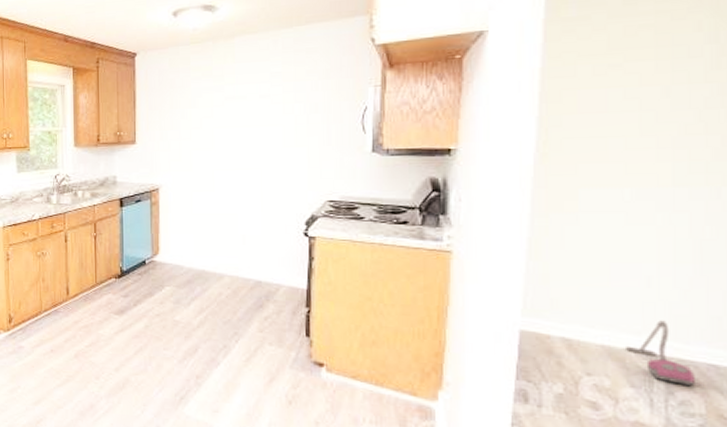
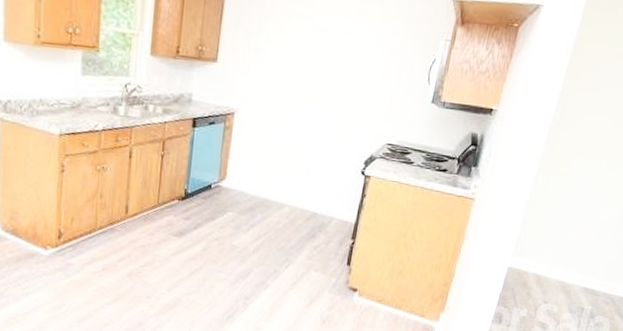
vacuum cleaner: present [624,320,695,387] -> none [572,263,610,313]

